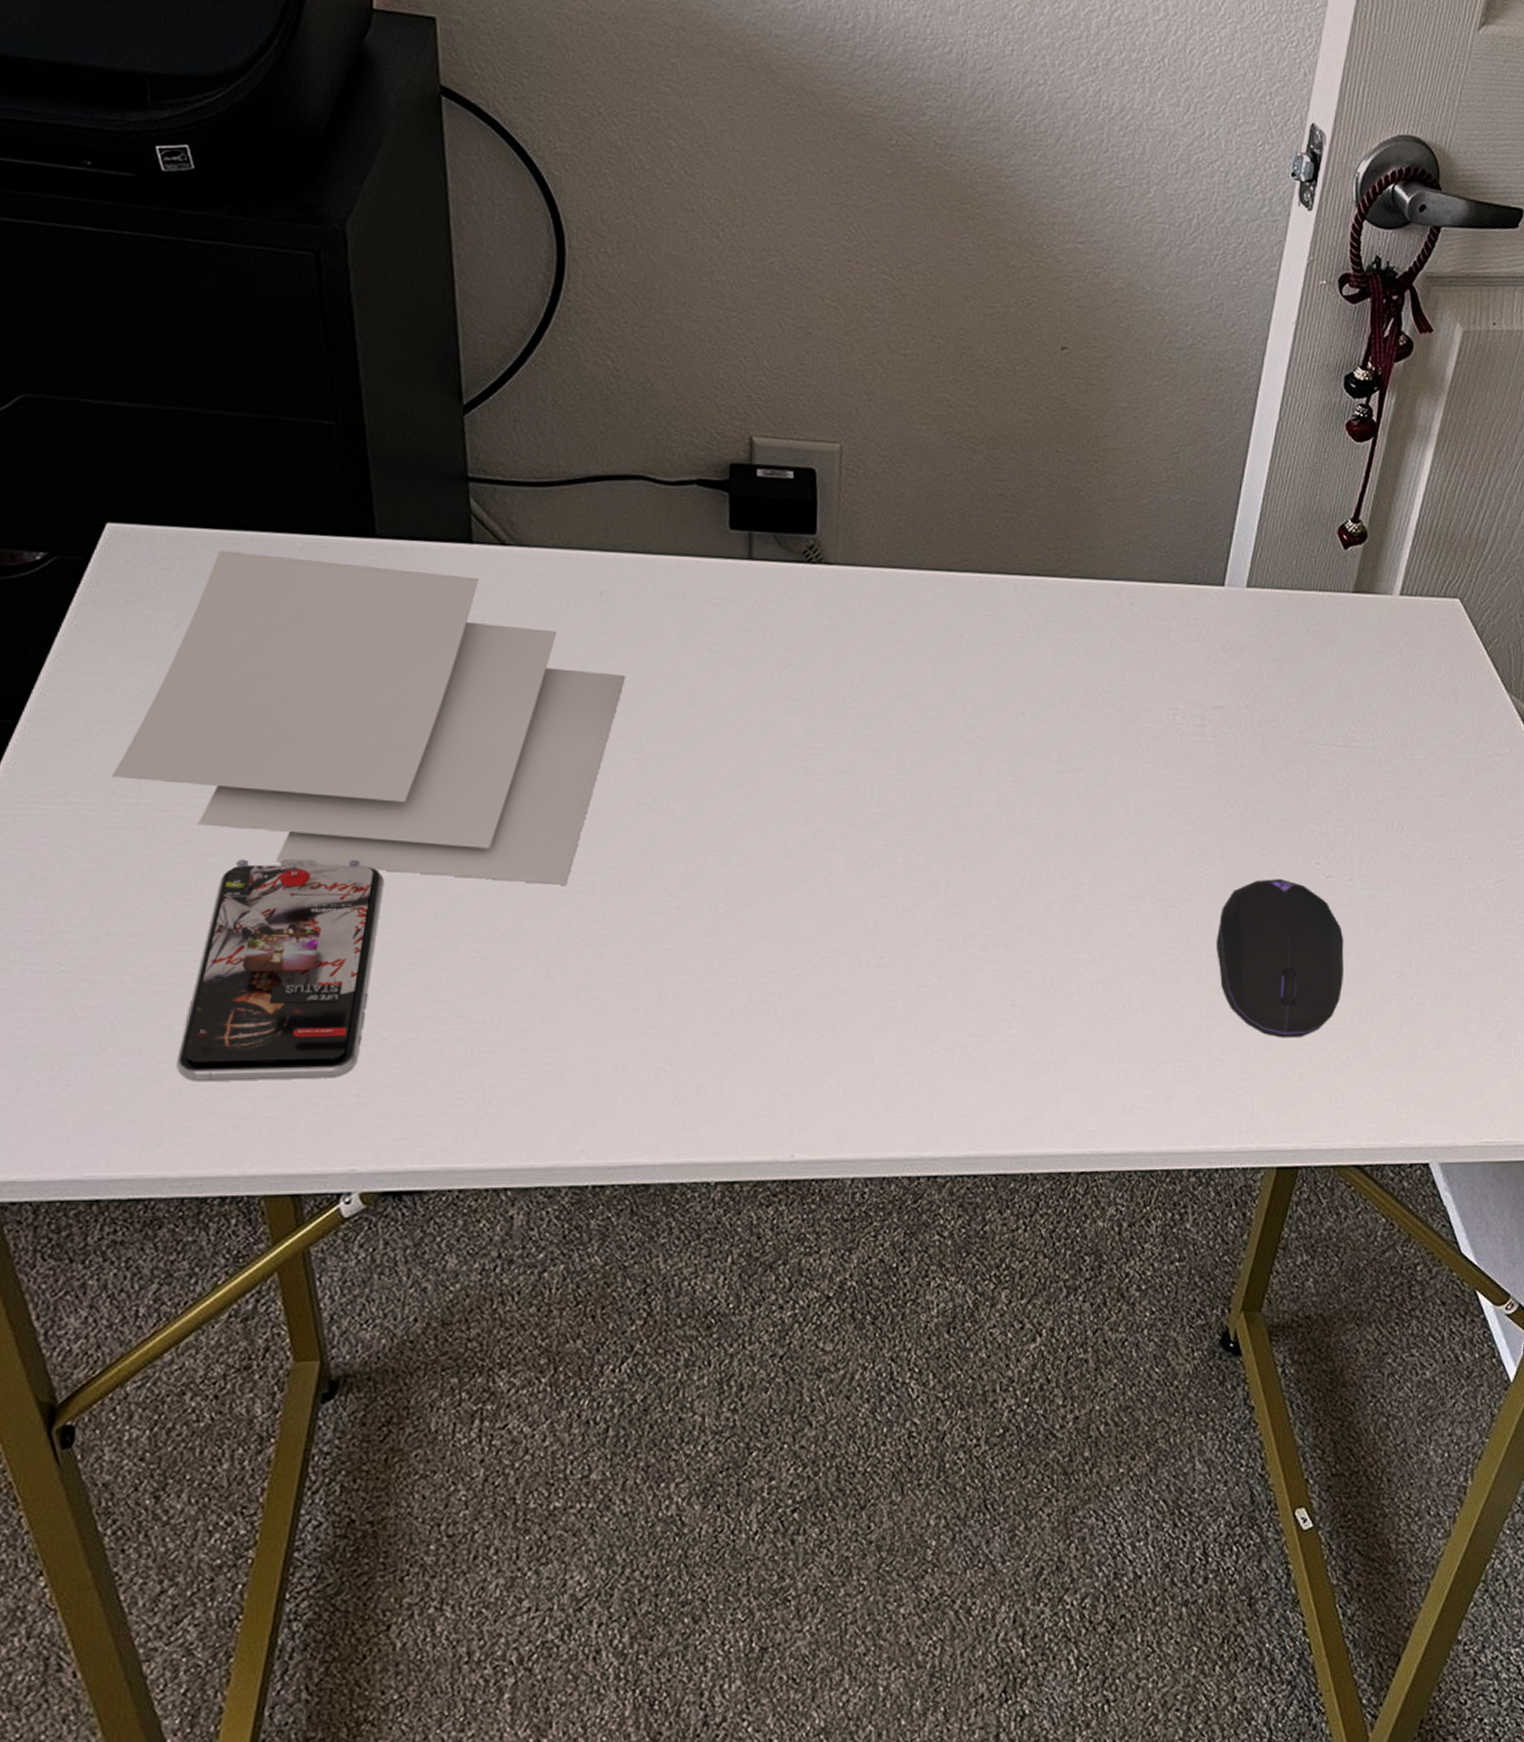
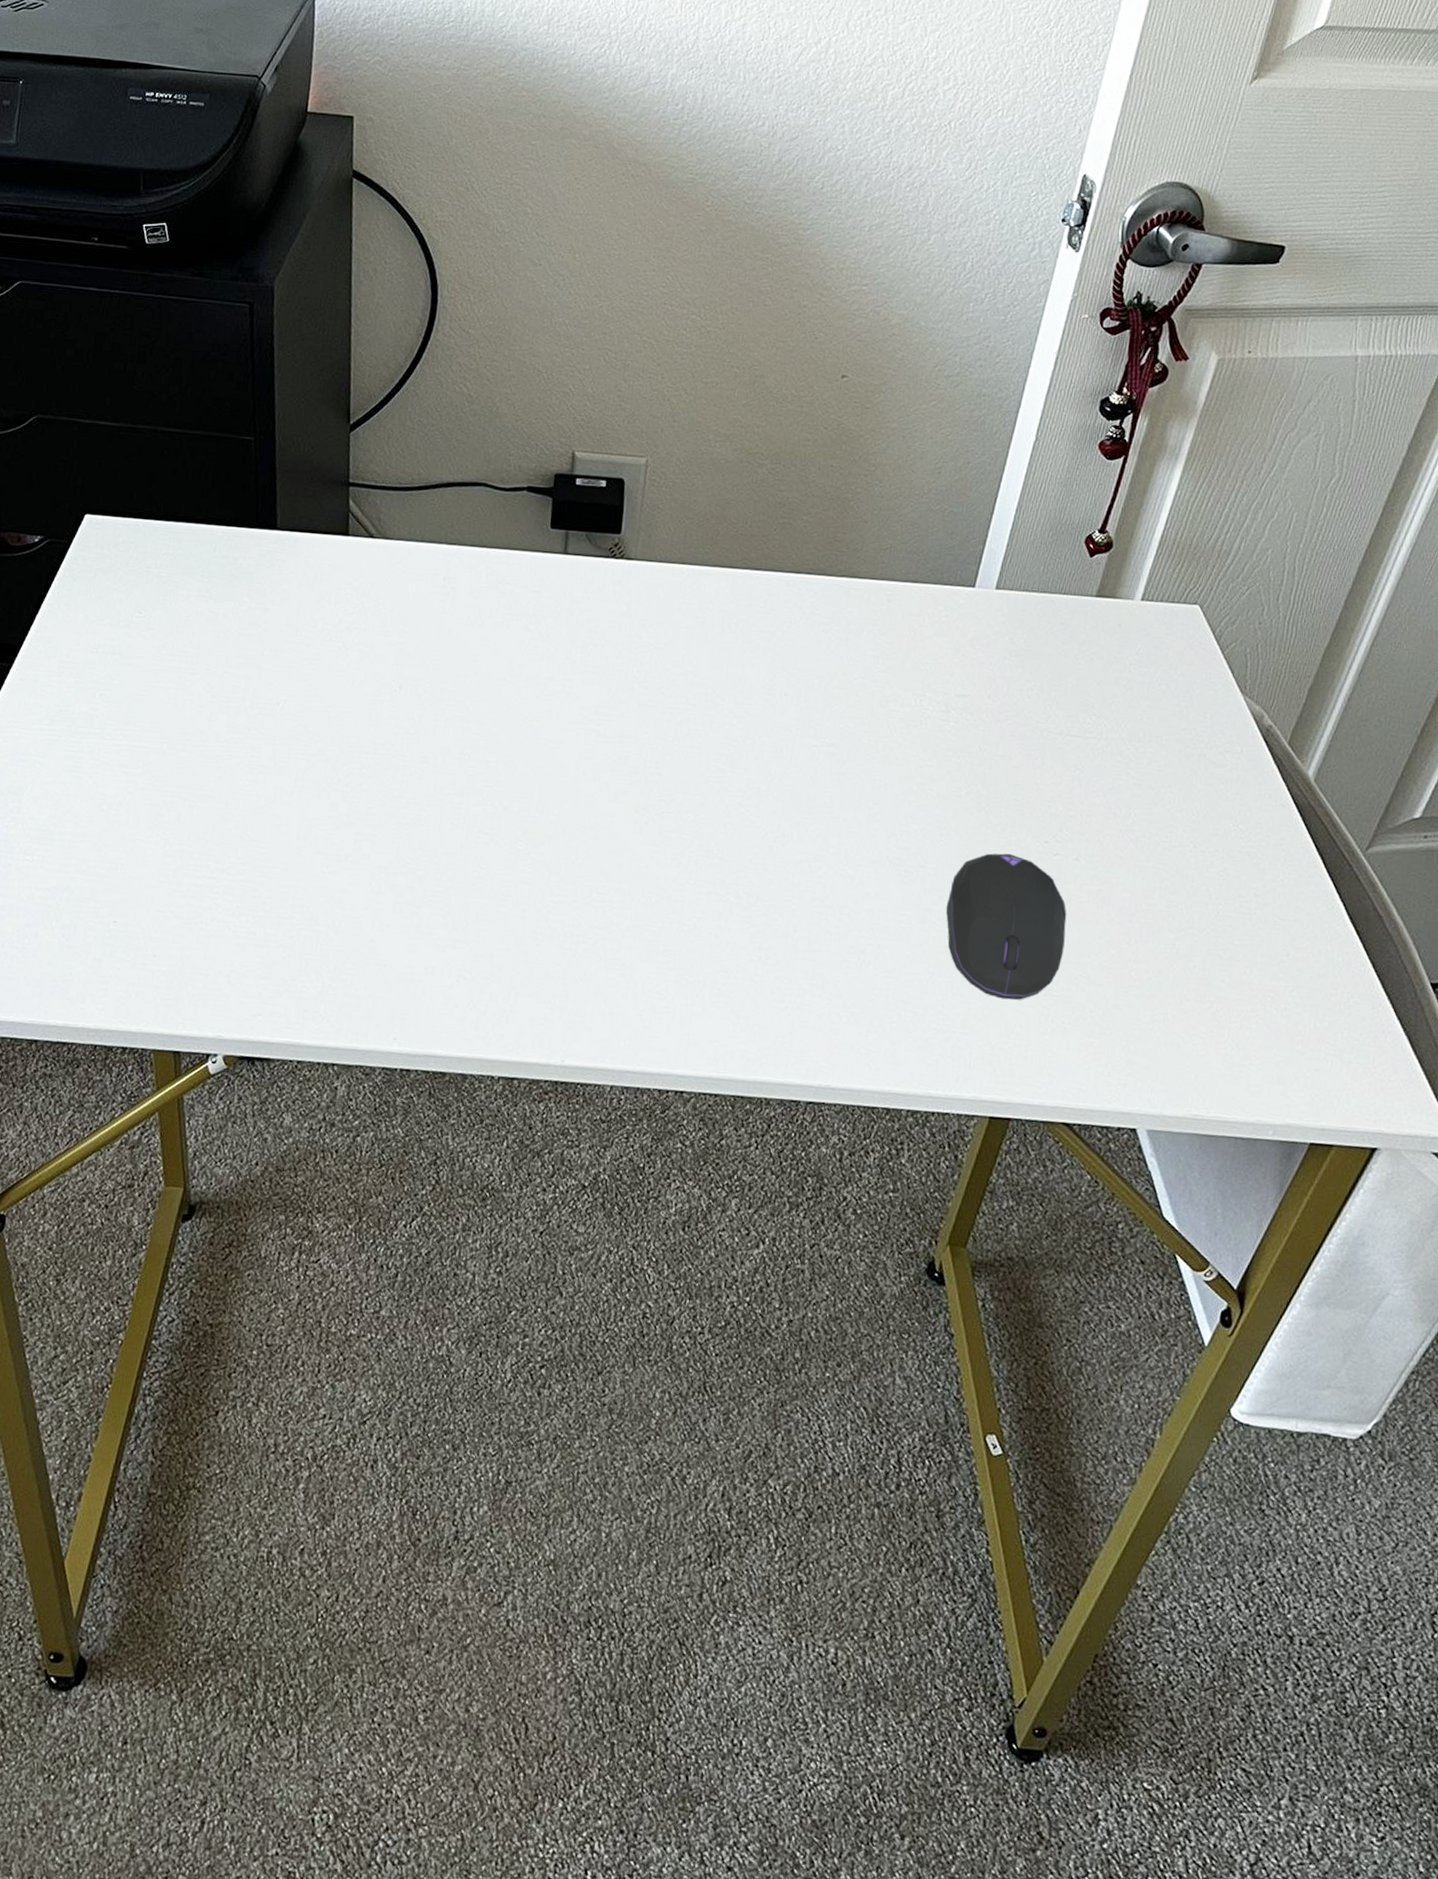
papers: present [112,550,626,885] -> none [73,537,459,818]
smartphone: present [175,858,384,1082] -> none [99,781,261,961]

